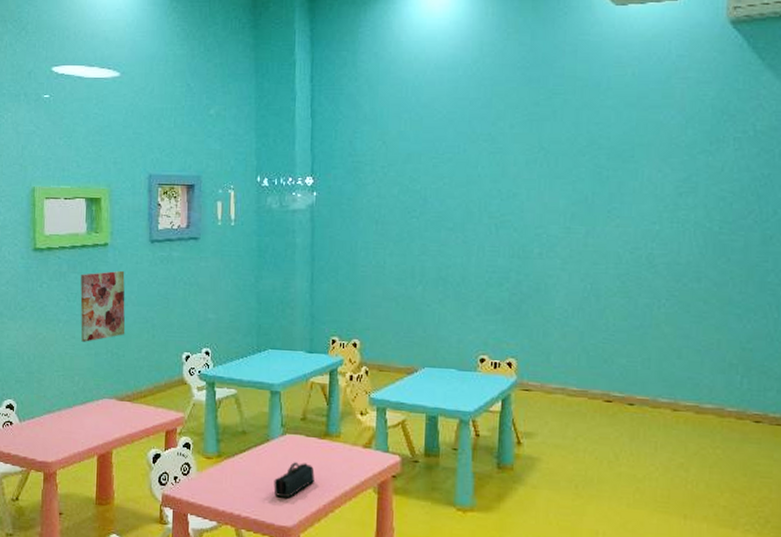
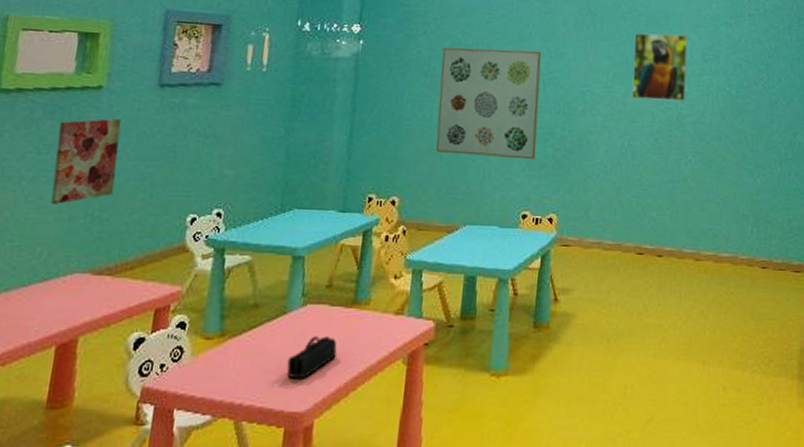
wall art: none [391,193,492,305] -> present [435,47,542,160]
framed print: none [593,167,659,241] -> present [631,33,689,102]

